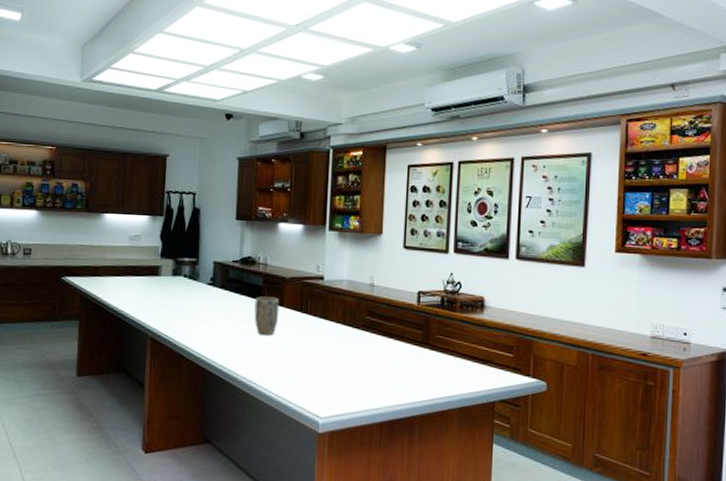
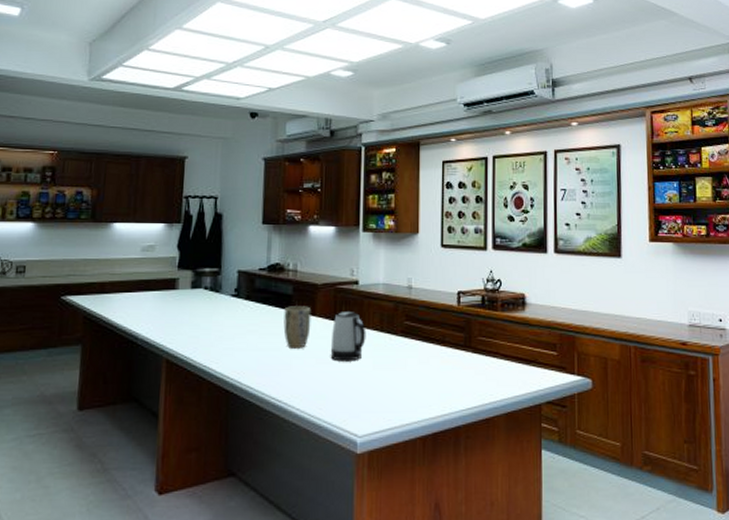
kettle: none [296,304,330,350] -> present [330,312,366,362]

